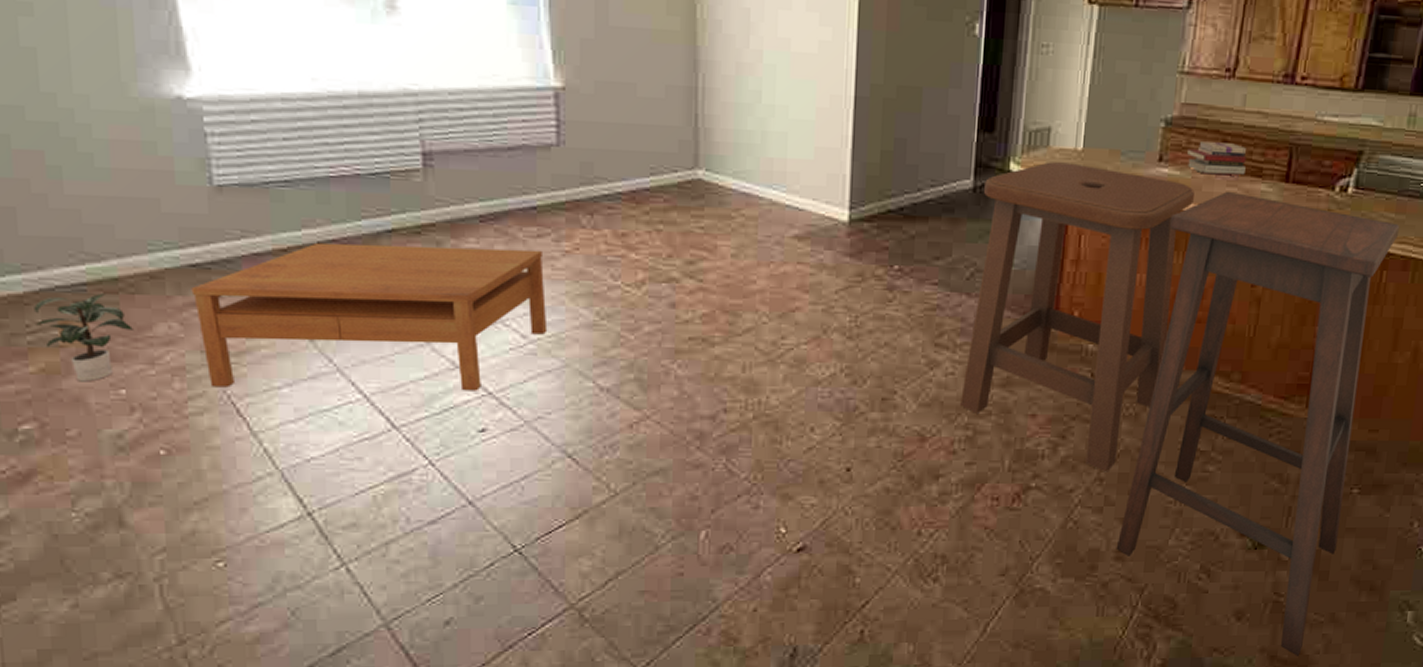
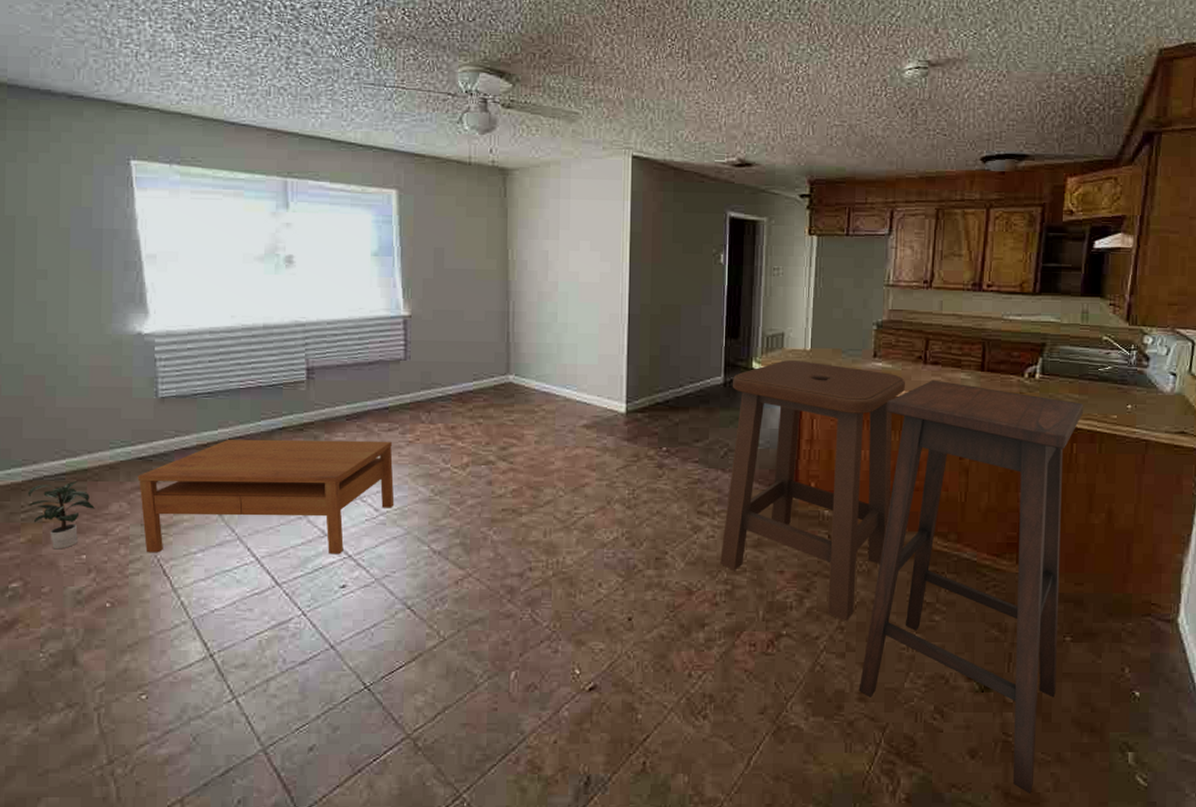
books: present [1187,142,1247,176] -> none [897,340,947,367]

